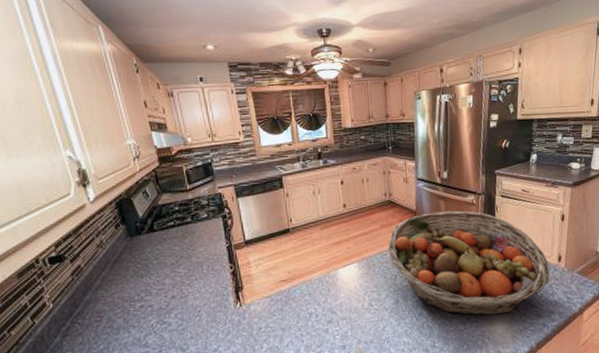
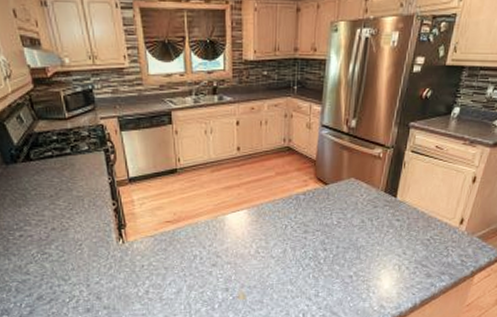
fruit basket: present [388,210,550,316] -> none [281,163,450,272]

